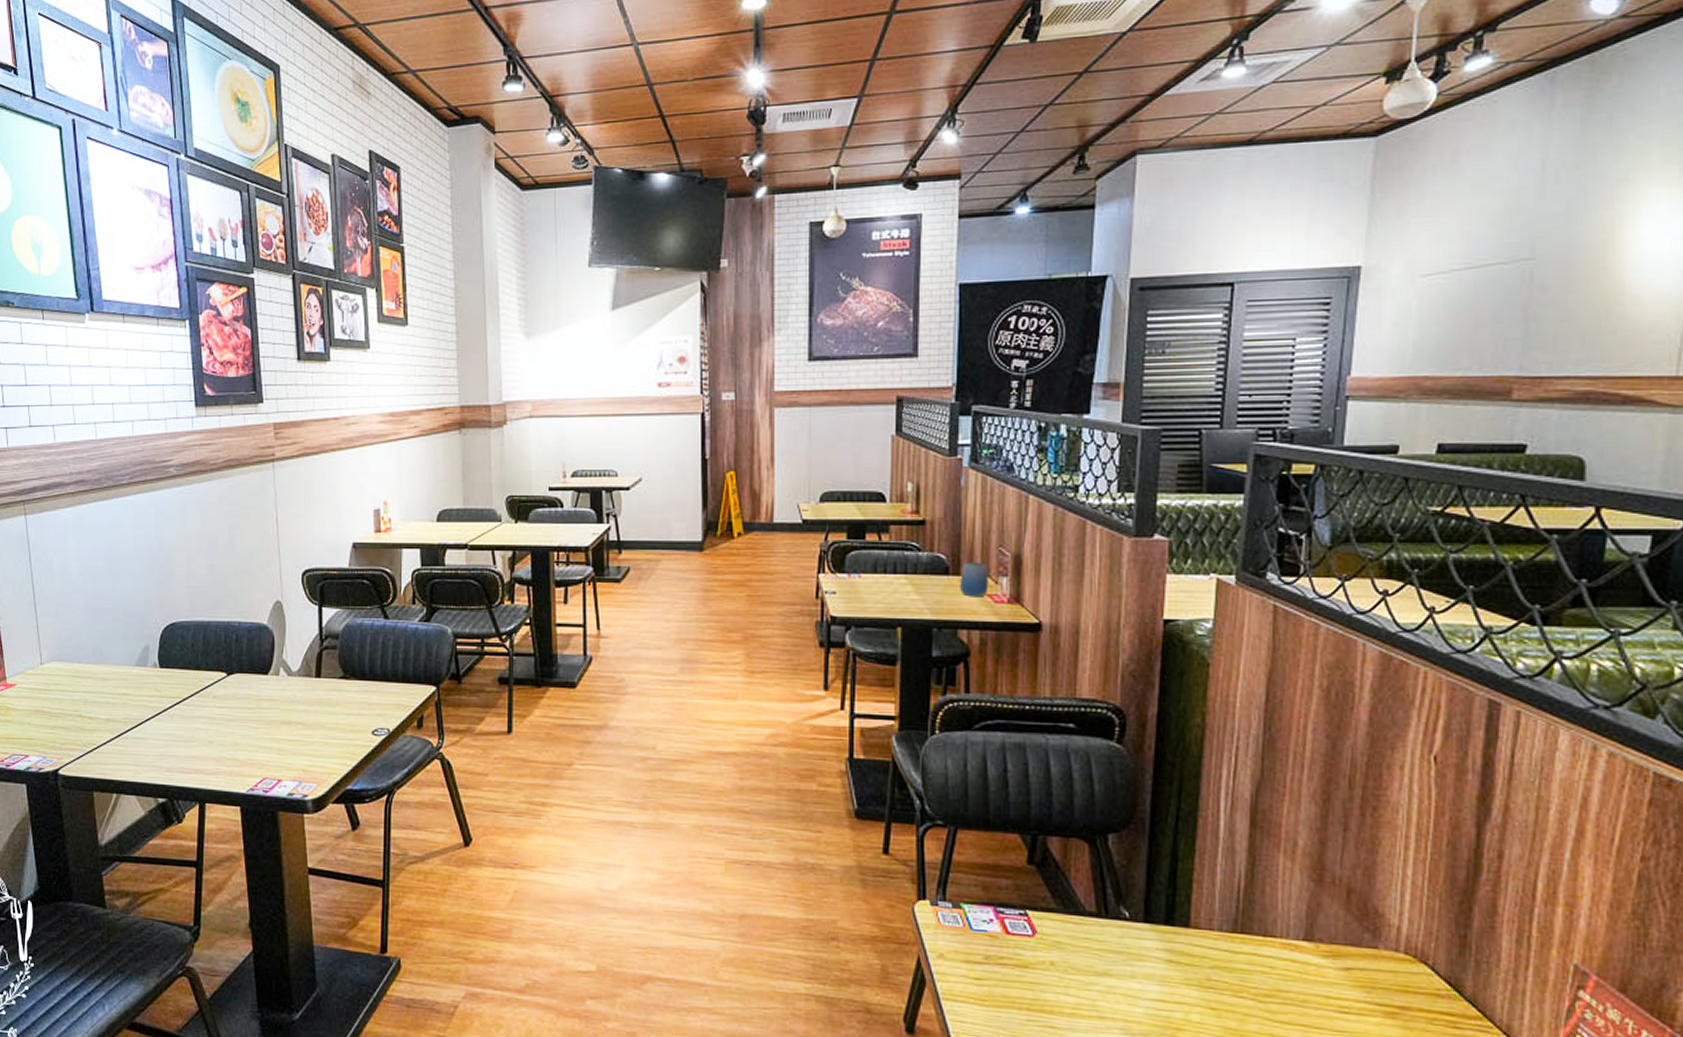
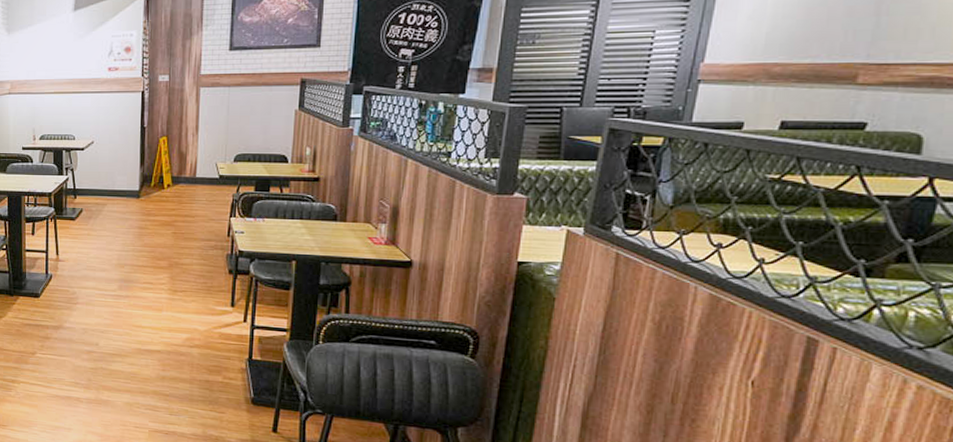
cup: present [960,562,989,597] -> none [346,211,371,239]

